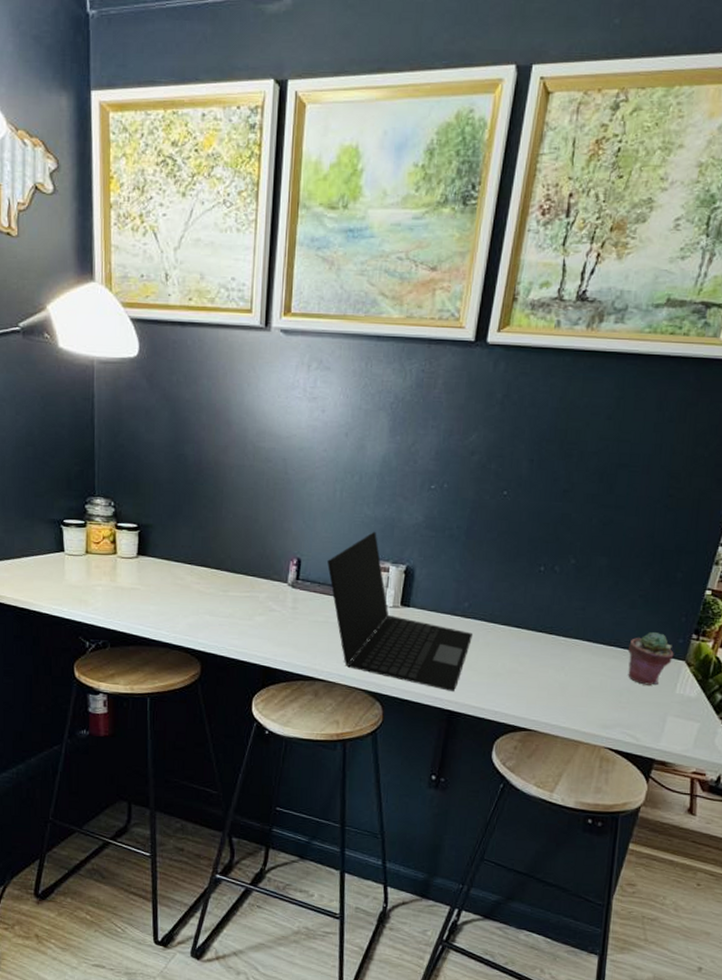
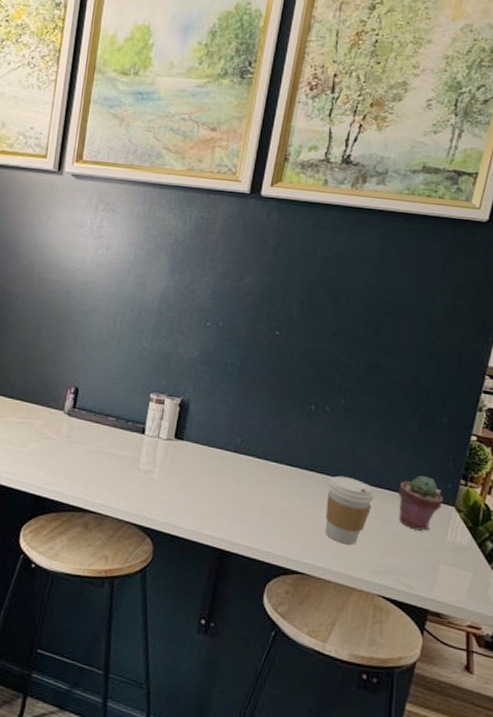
laptop: present [327,531,474,693] -> none [104,363,246,530]
coffee cup: none [553,635,604,701] -> present [325,475,374,545]

